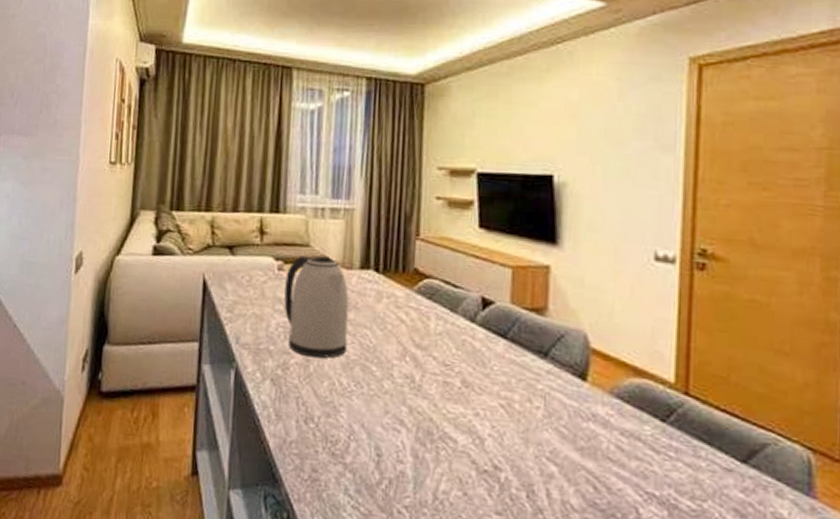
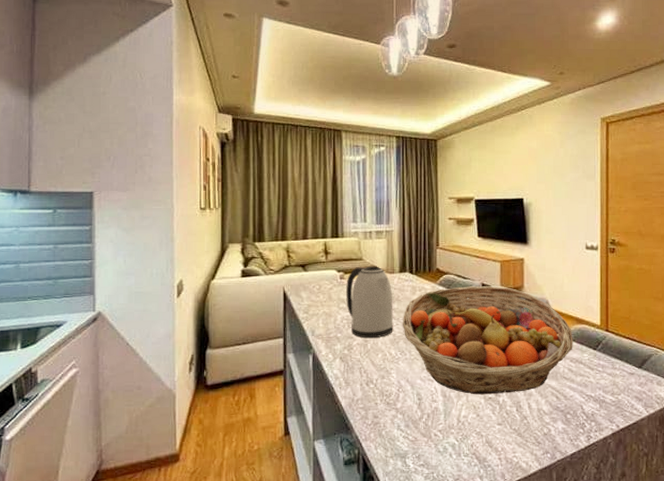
fruit basket: none [360,298,627,470] -> present [403,286,573,395]

